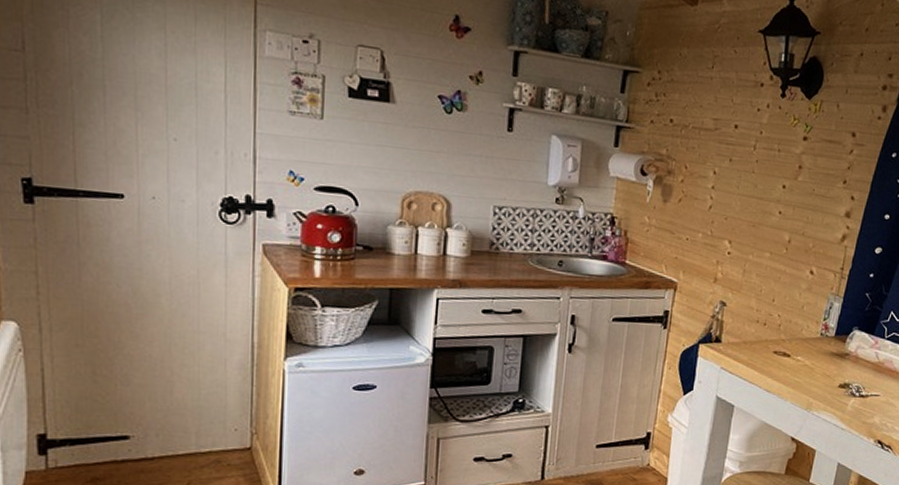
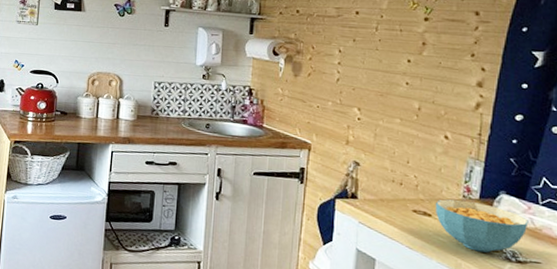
cereal bowl: none [794,337,874,390] -> present [435,199,529,253]

